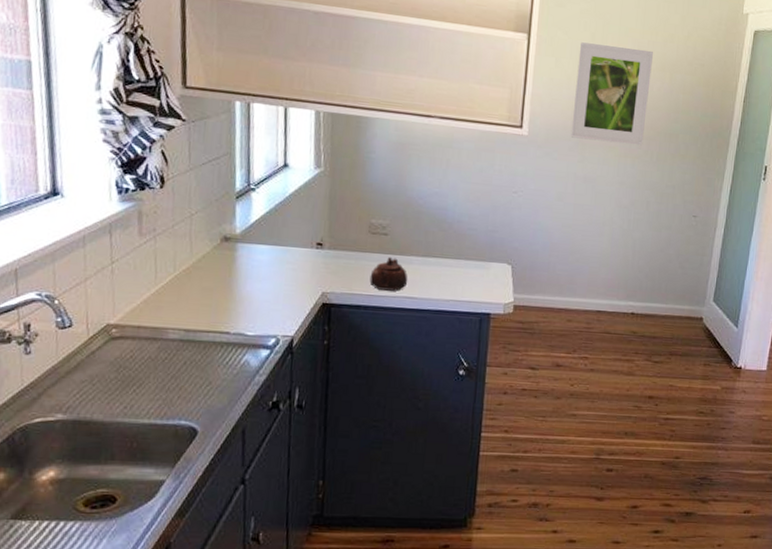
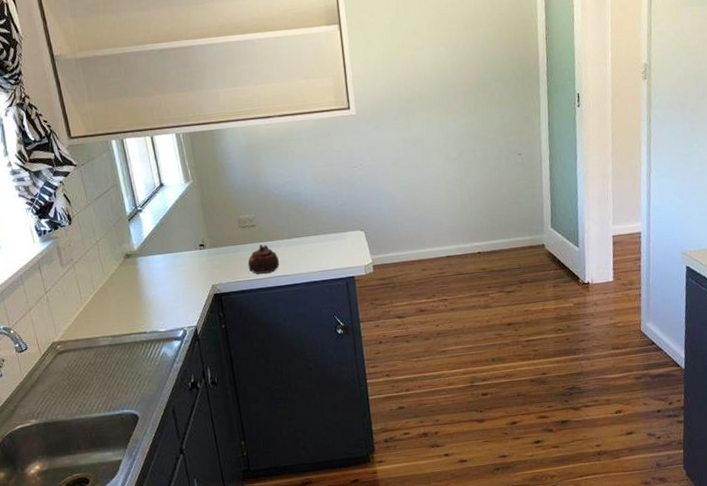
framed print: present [570,42,654,146] -> none [386,12,460,108]

